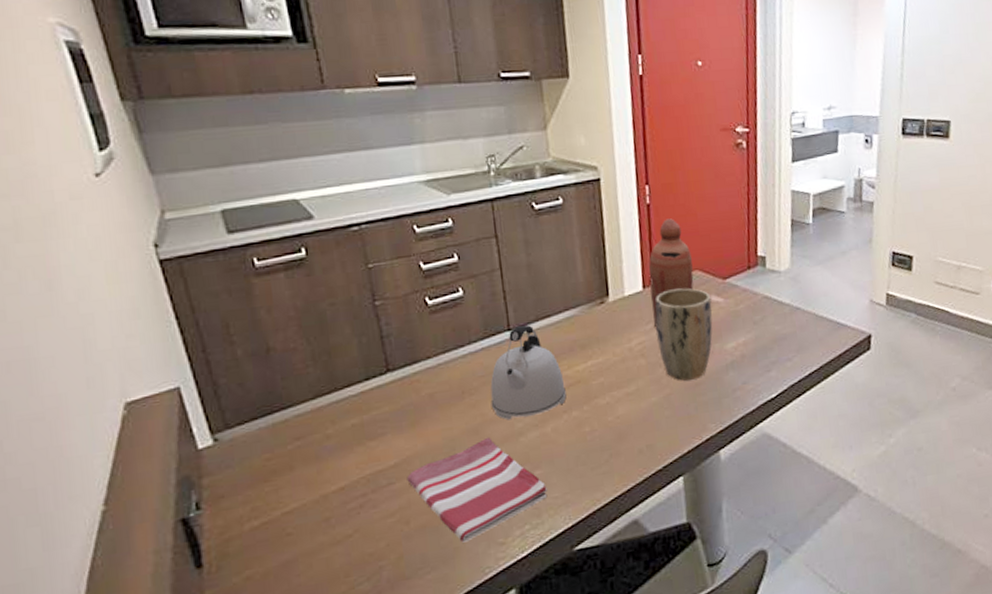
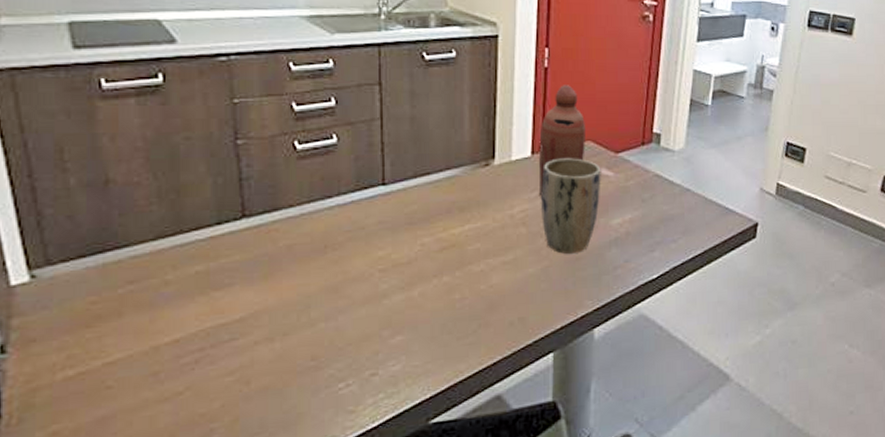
dish towel: present [406,437,548,543] -> none [252,296,407,408]
kettle: present [490,324,567,420] -> none [355,180,438,280]

